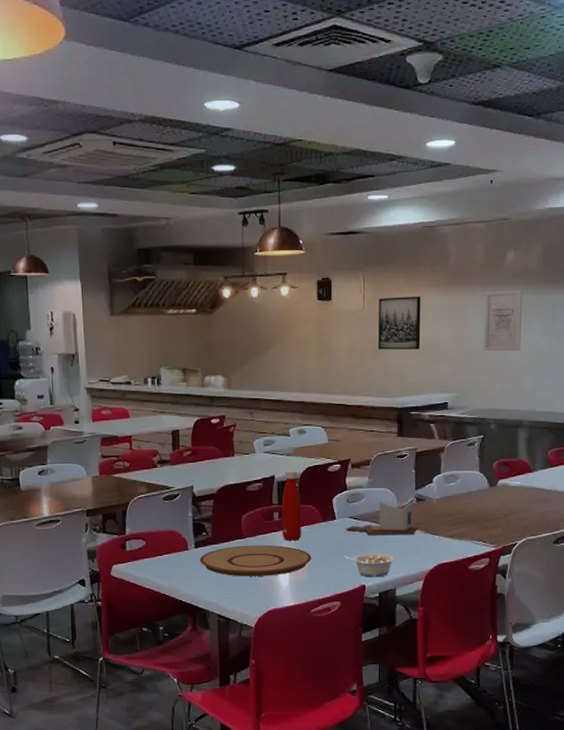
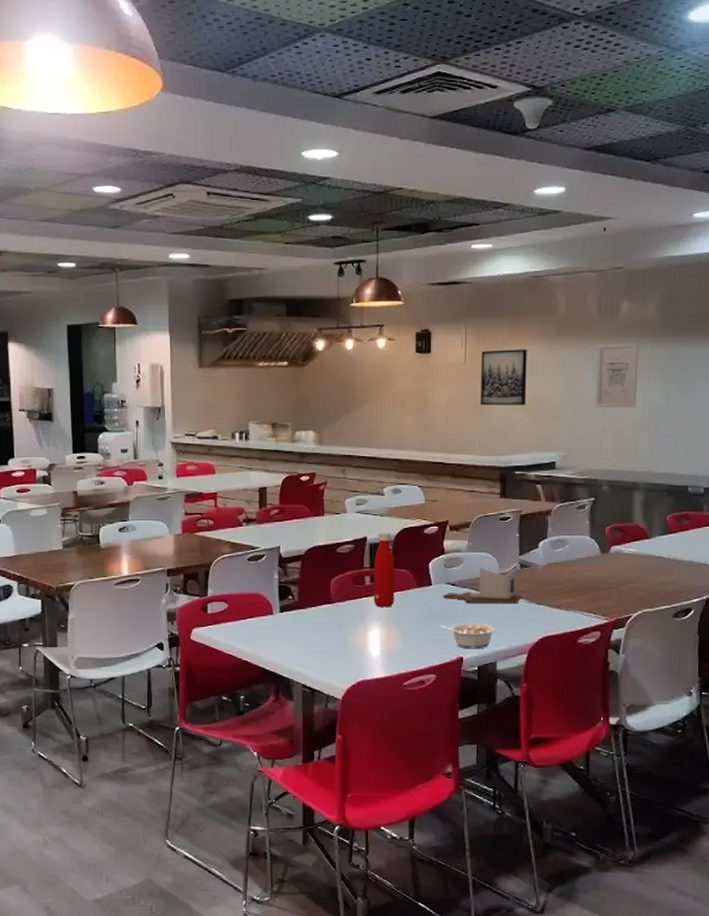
plate: present [199,545,312,577] -> none [284,611,405,645]

